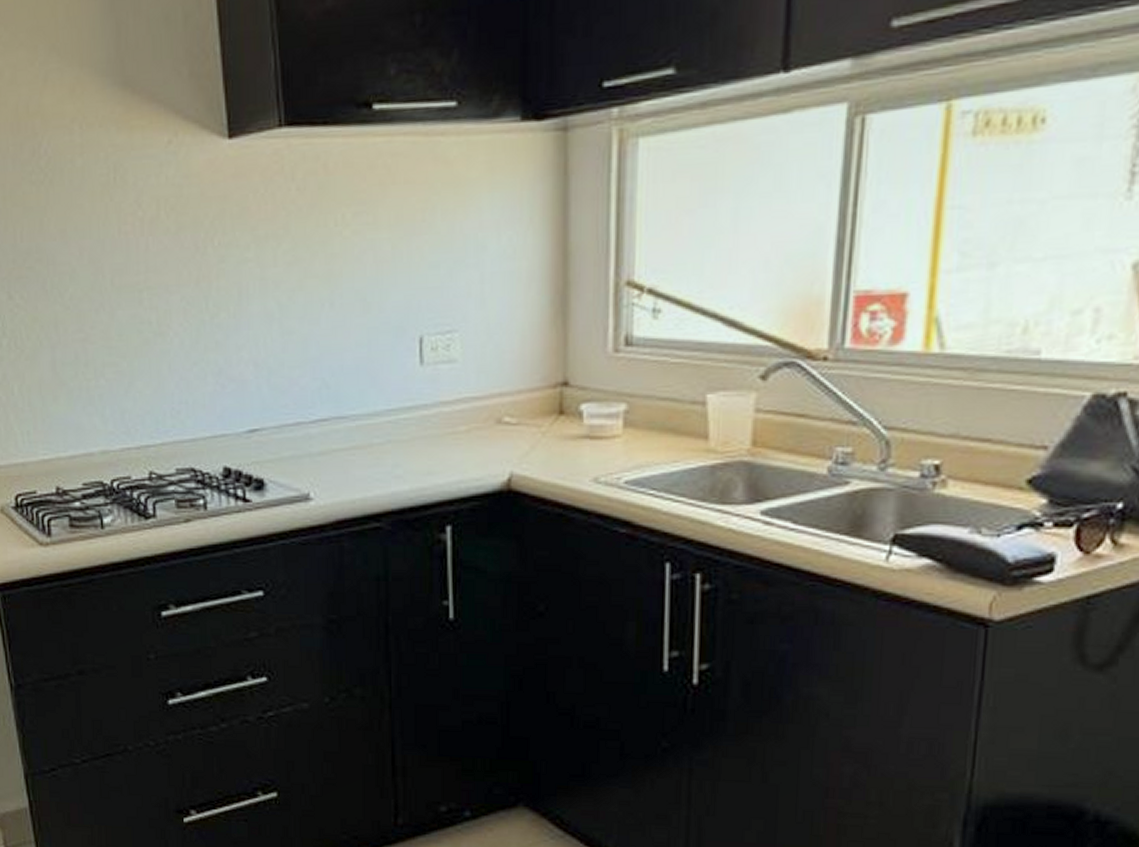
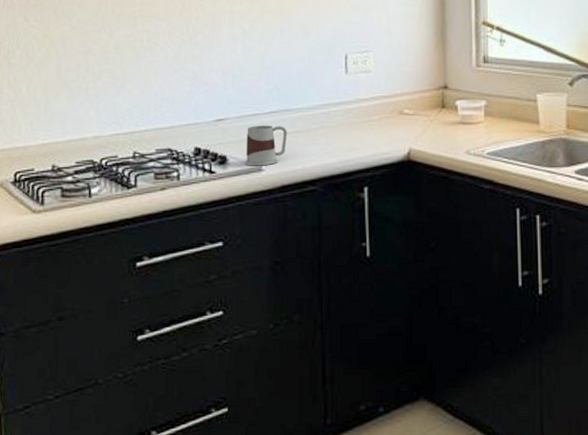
mug: none [288,438,342,494] -> present [245,125,288,166]

